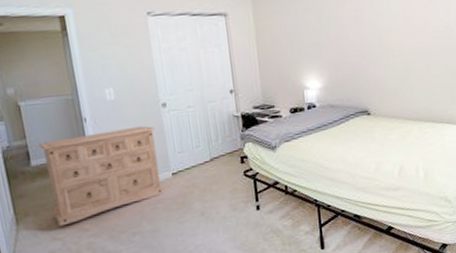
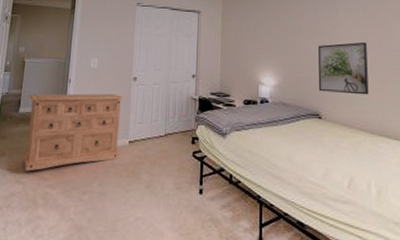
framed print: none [363,26,415,87] -> present [318,42,369,95]

